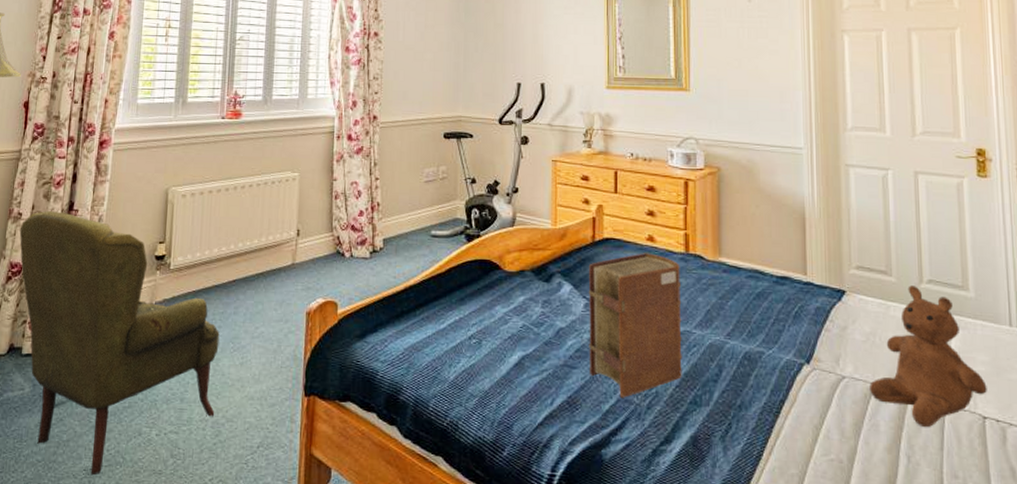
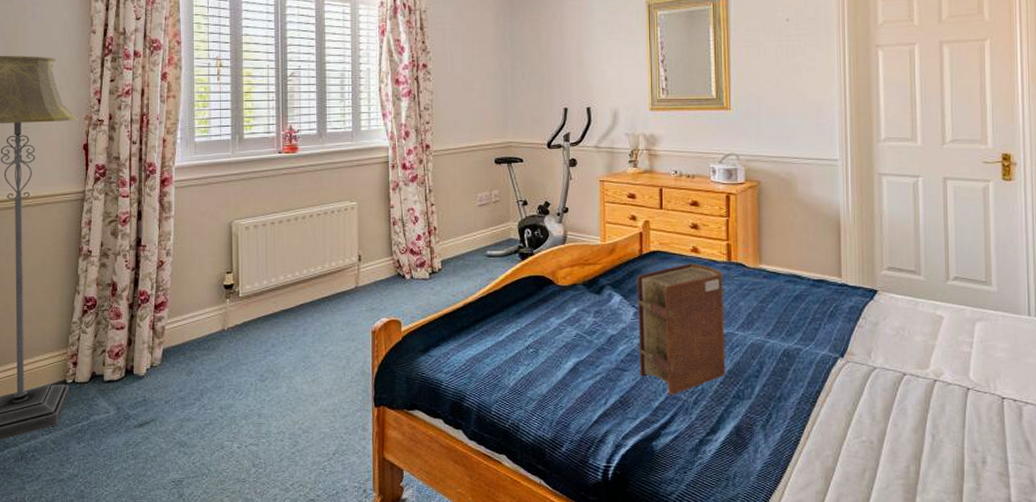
armchair: present [19,211,220,476] -> none [91,248,291,486]
teddy bear: present [869,285,987,428] -> none [899,283,1006,410]

